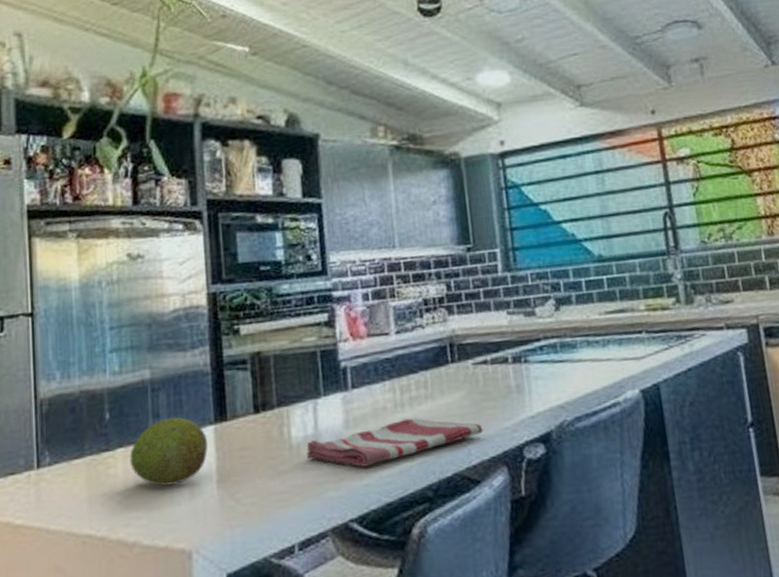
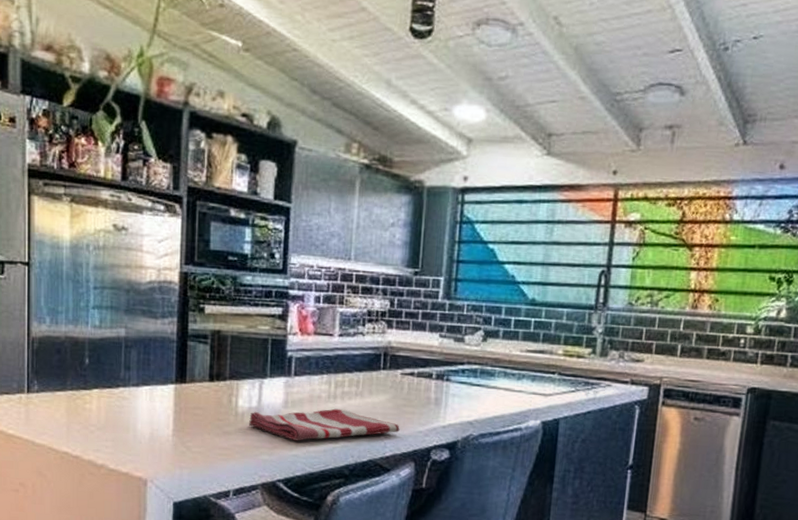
fruit: present [129,417,208,486] -> none [103,371,168,426]

